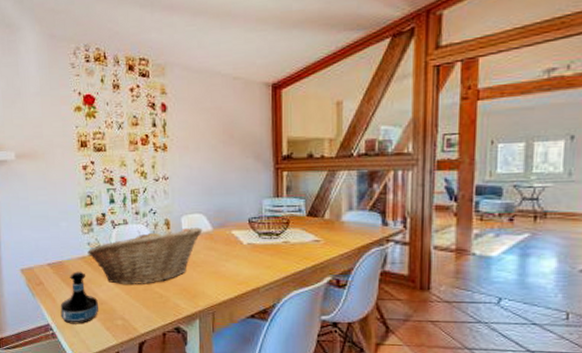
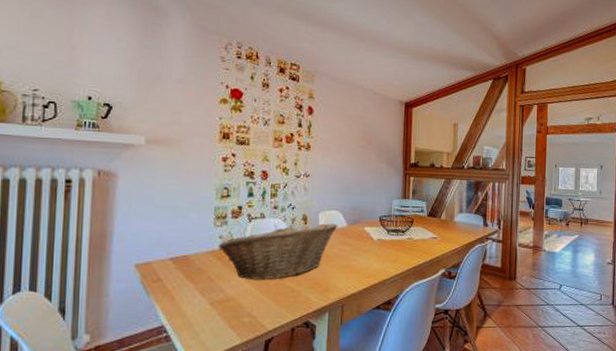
tequila bottle: present [60,271,98,324] -> none [179,266,224,325]

